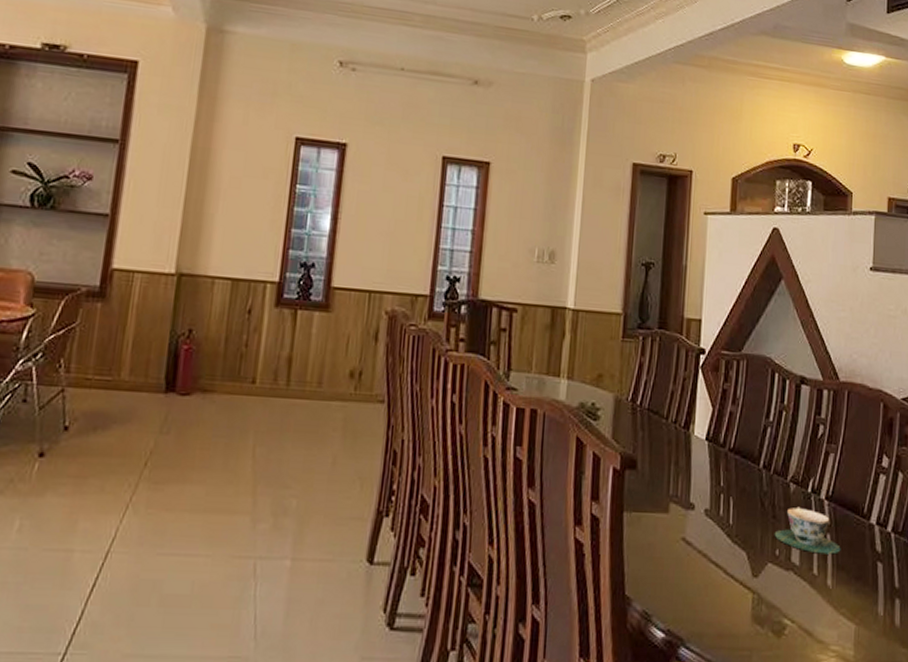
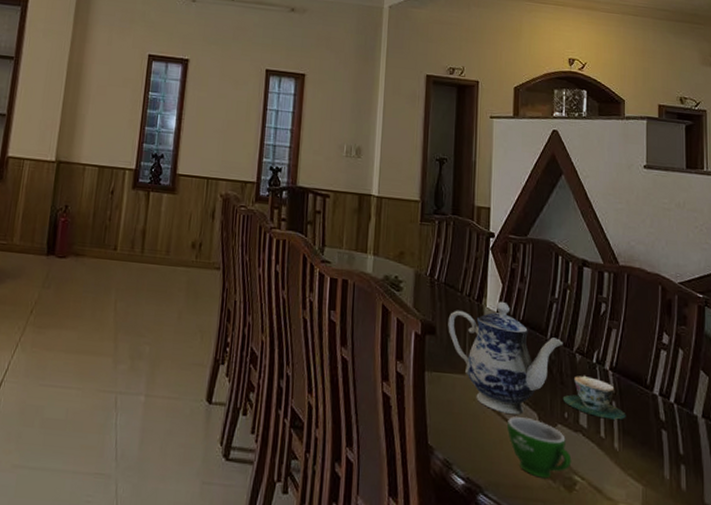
teapot: none [650,427,777,555] -> present [448,301,563,415]
teacup: none [713,558,782,624] -> present [507,417,572,479]

